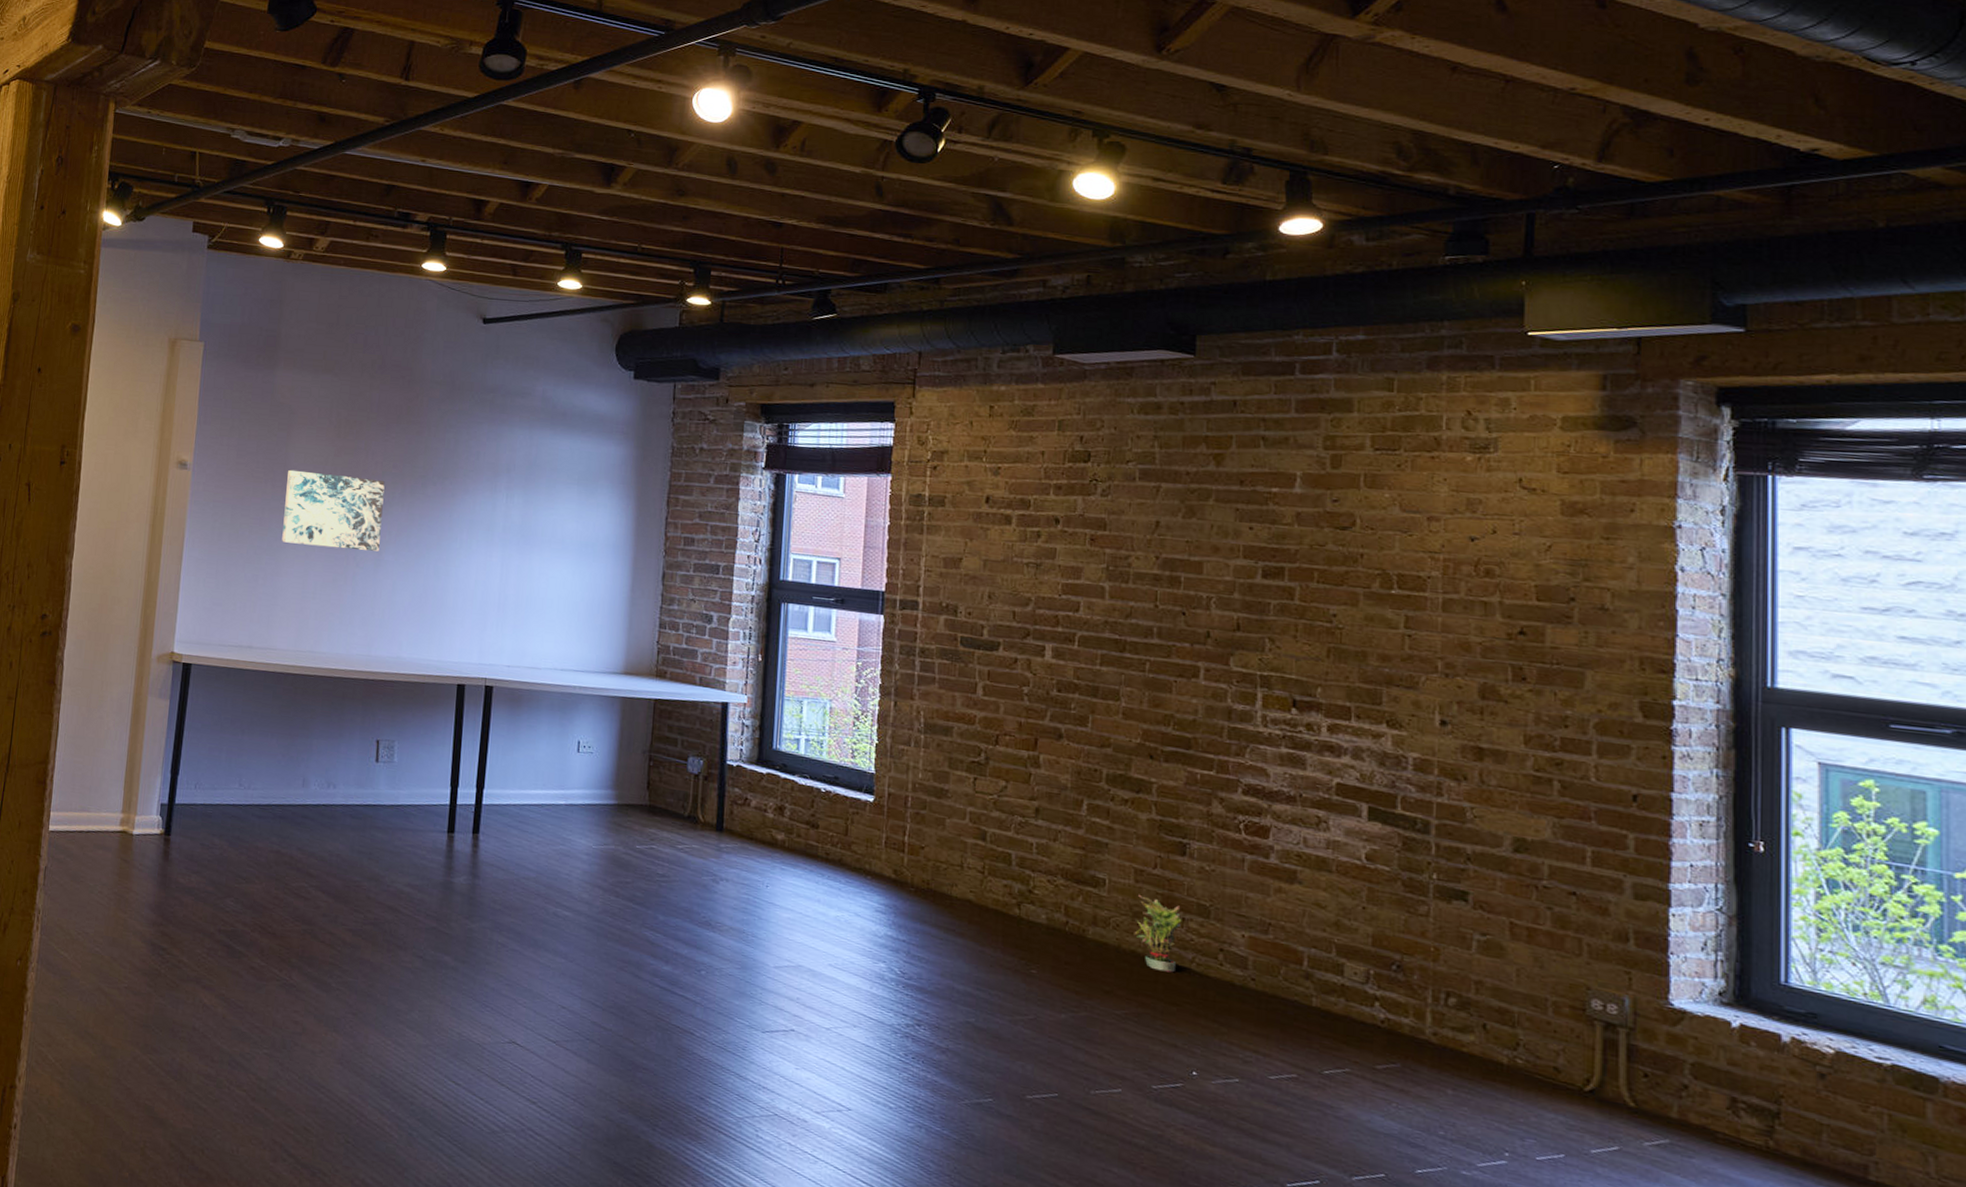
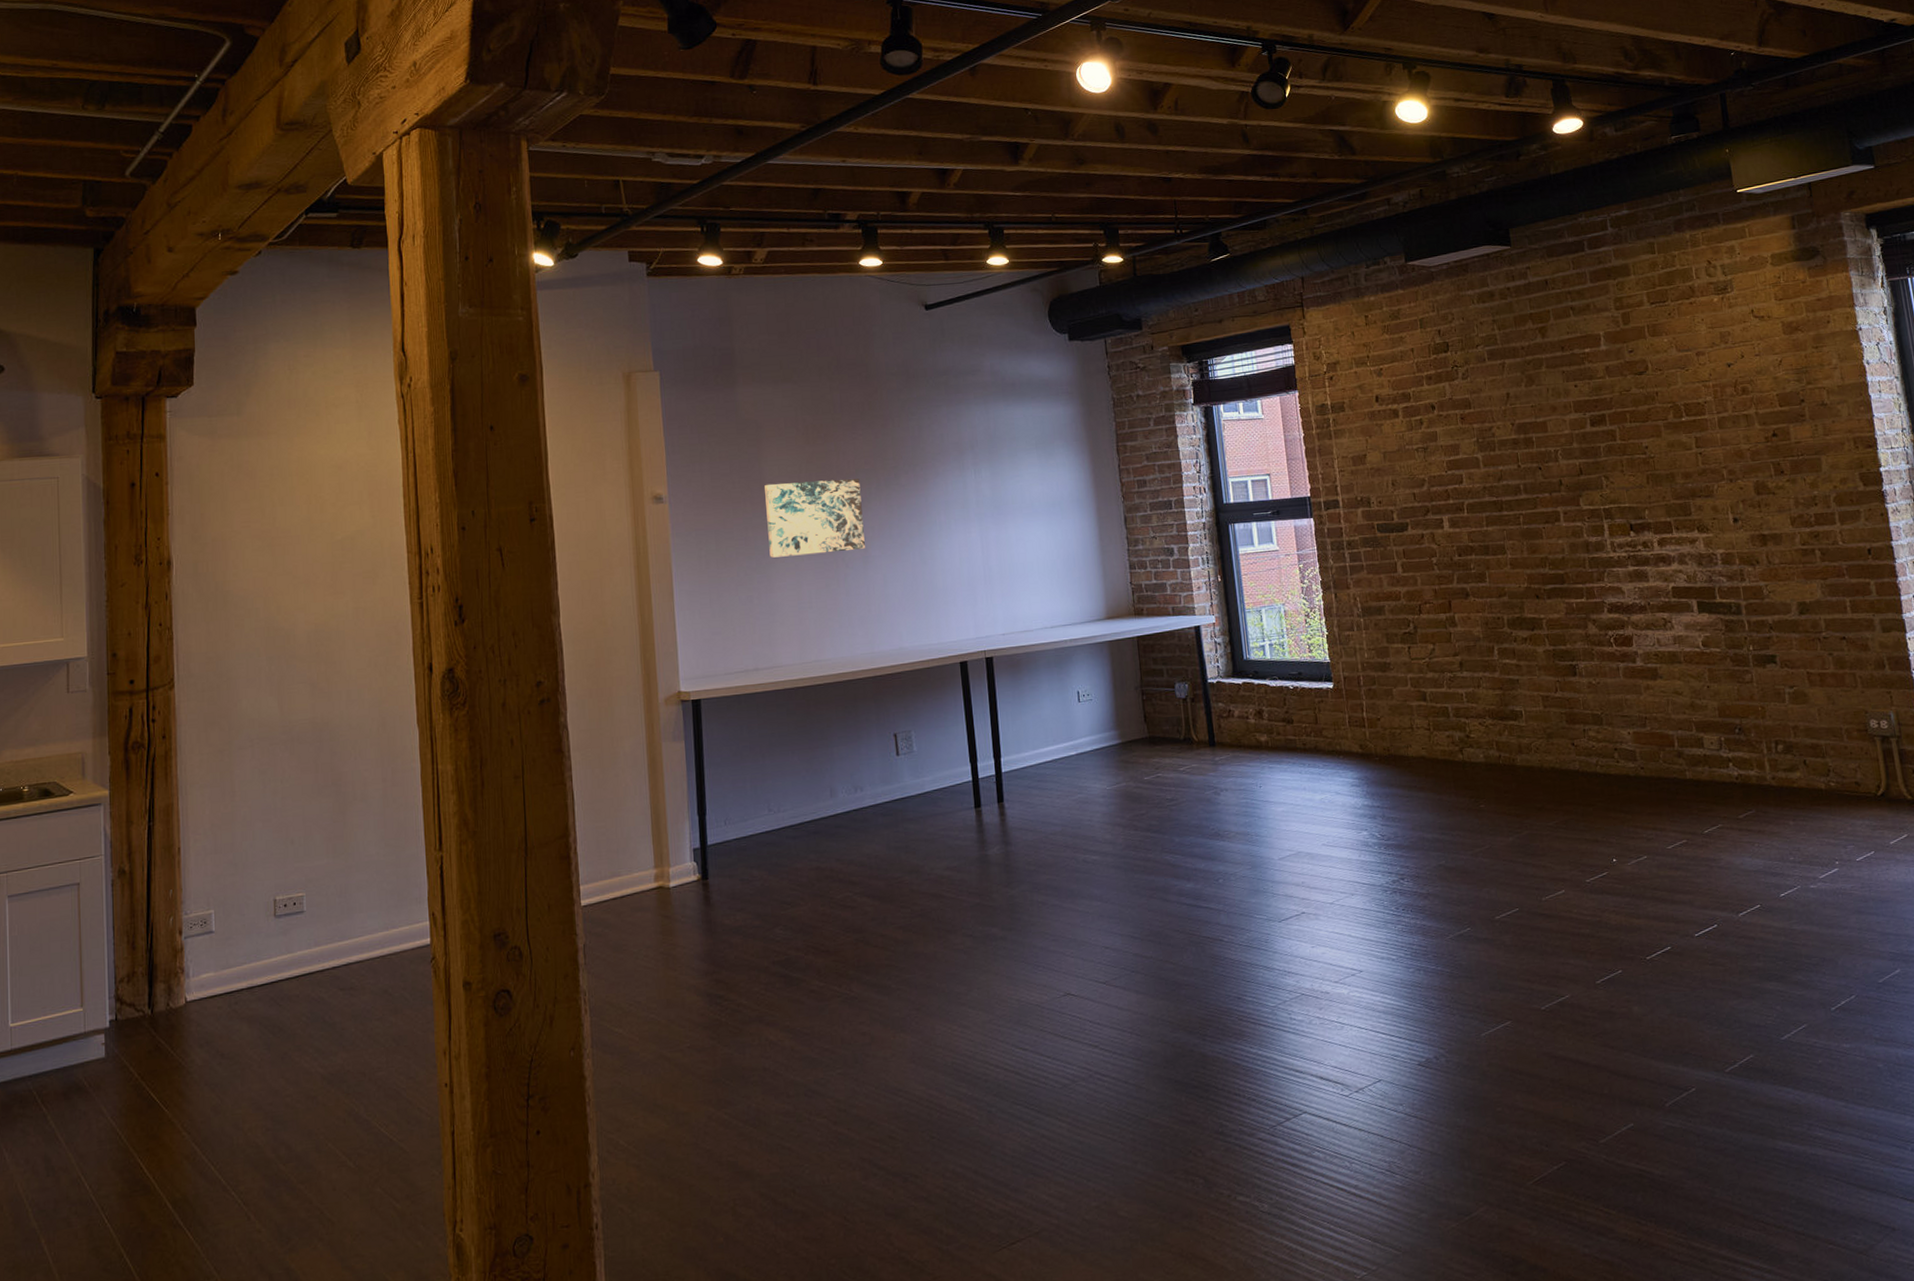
potted plant: present [1134,894,1182,973] -> none [1548,717,1586,780]

